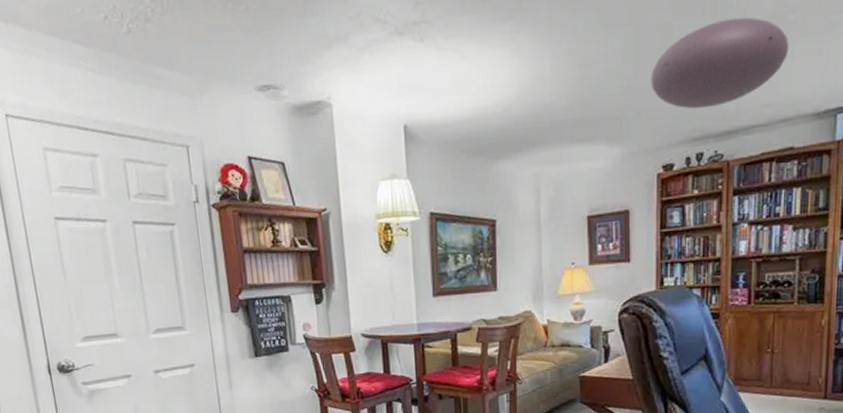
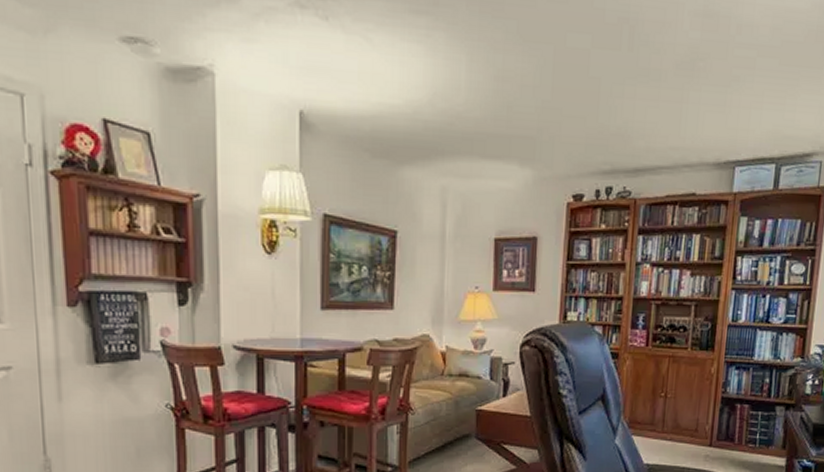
ceiling light: present [650,17,789,109] -> none [566,55,697,142]

